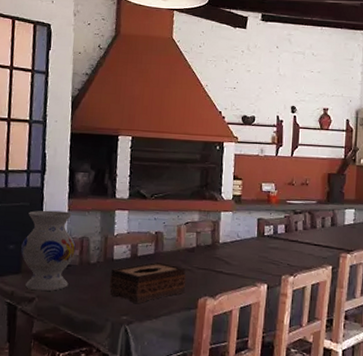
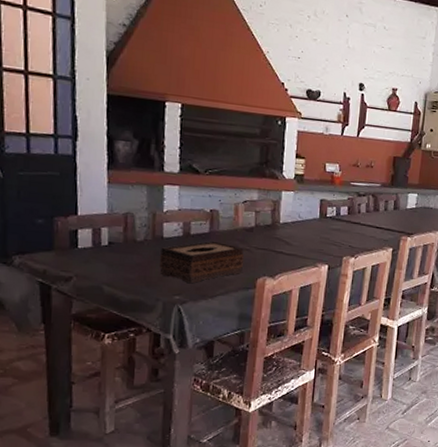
vase: present [21,210,76,292] -> none [52,181,119,270]

